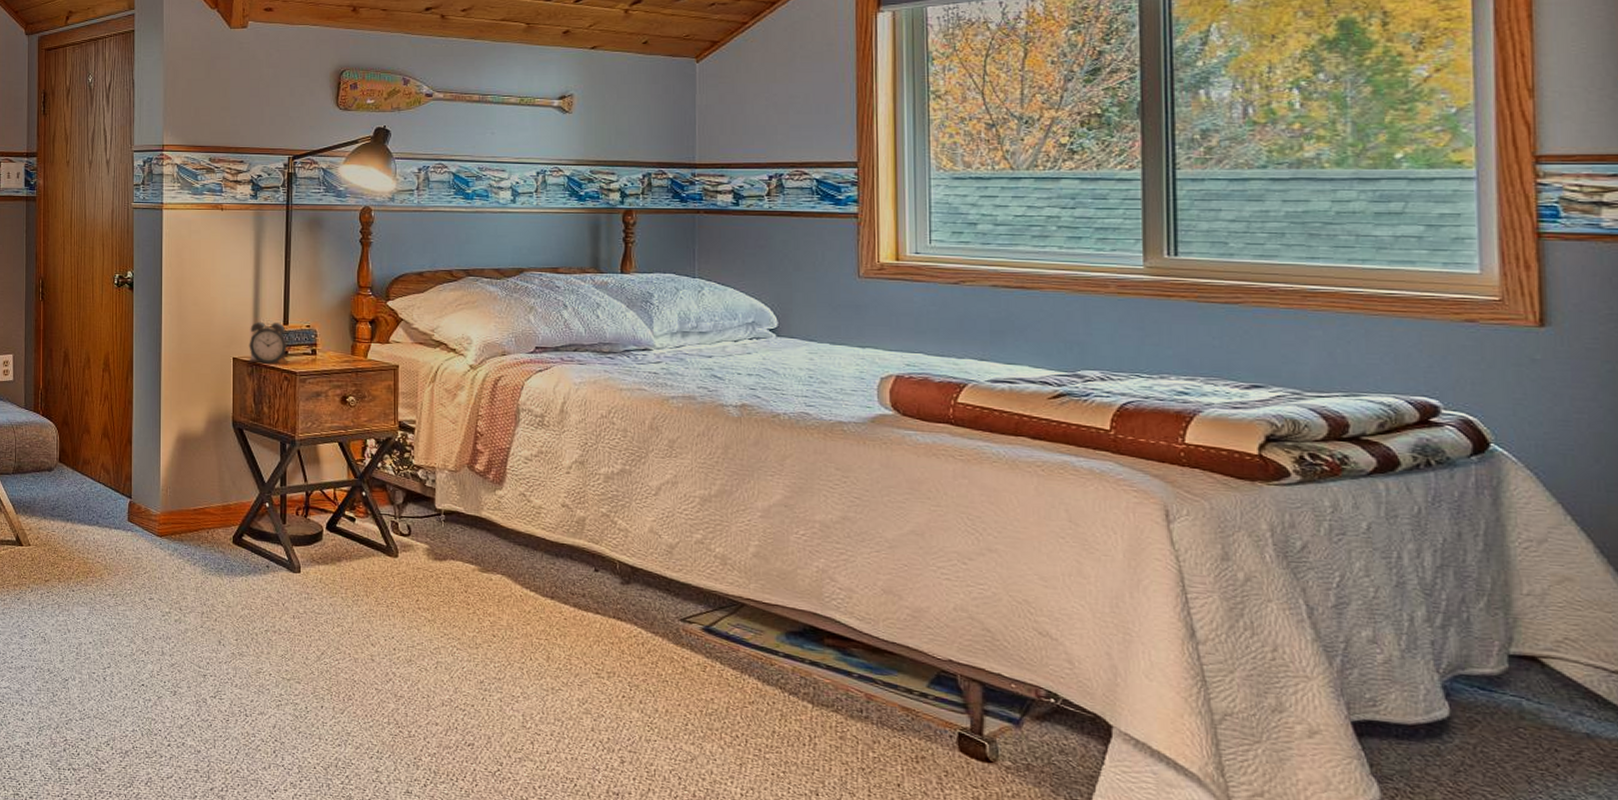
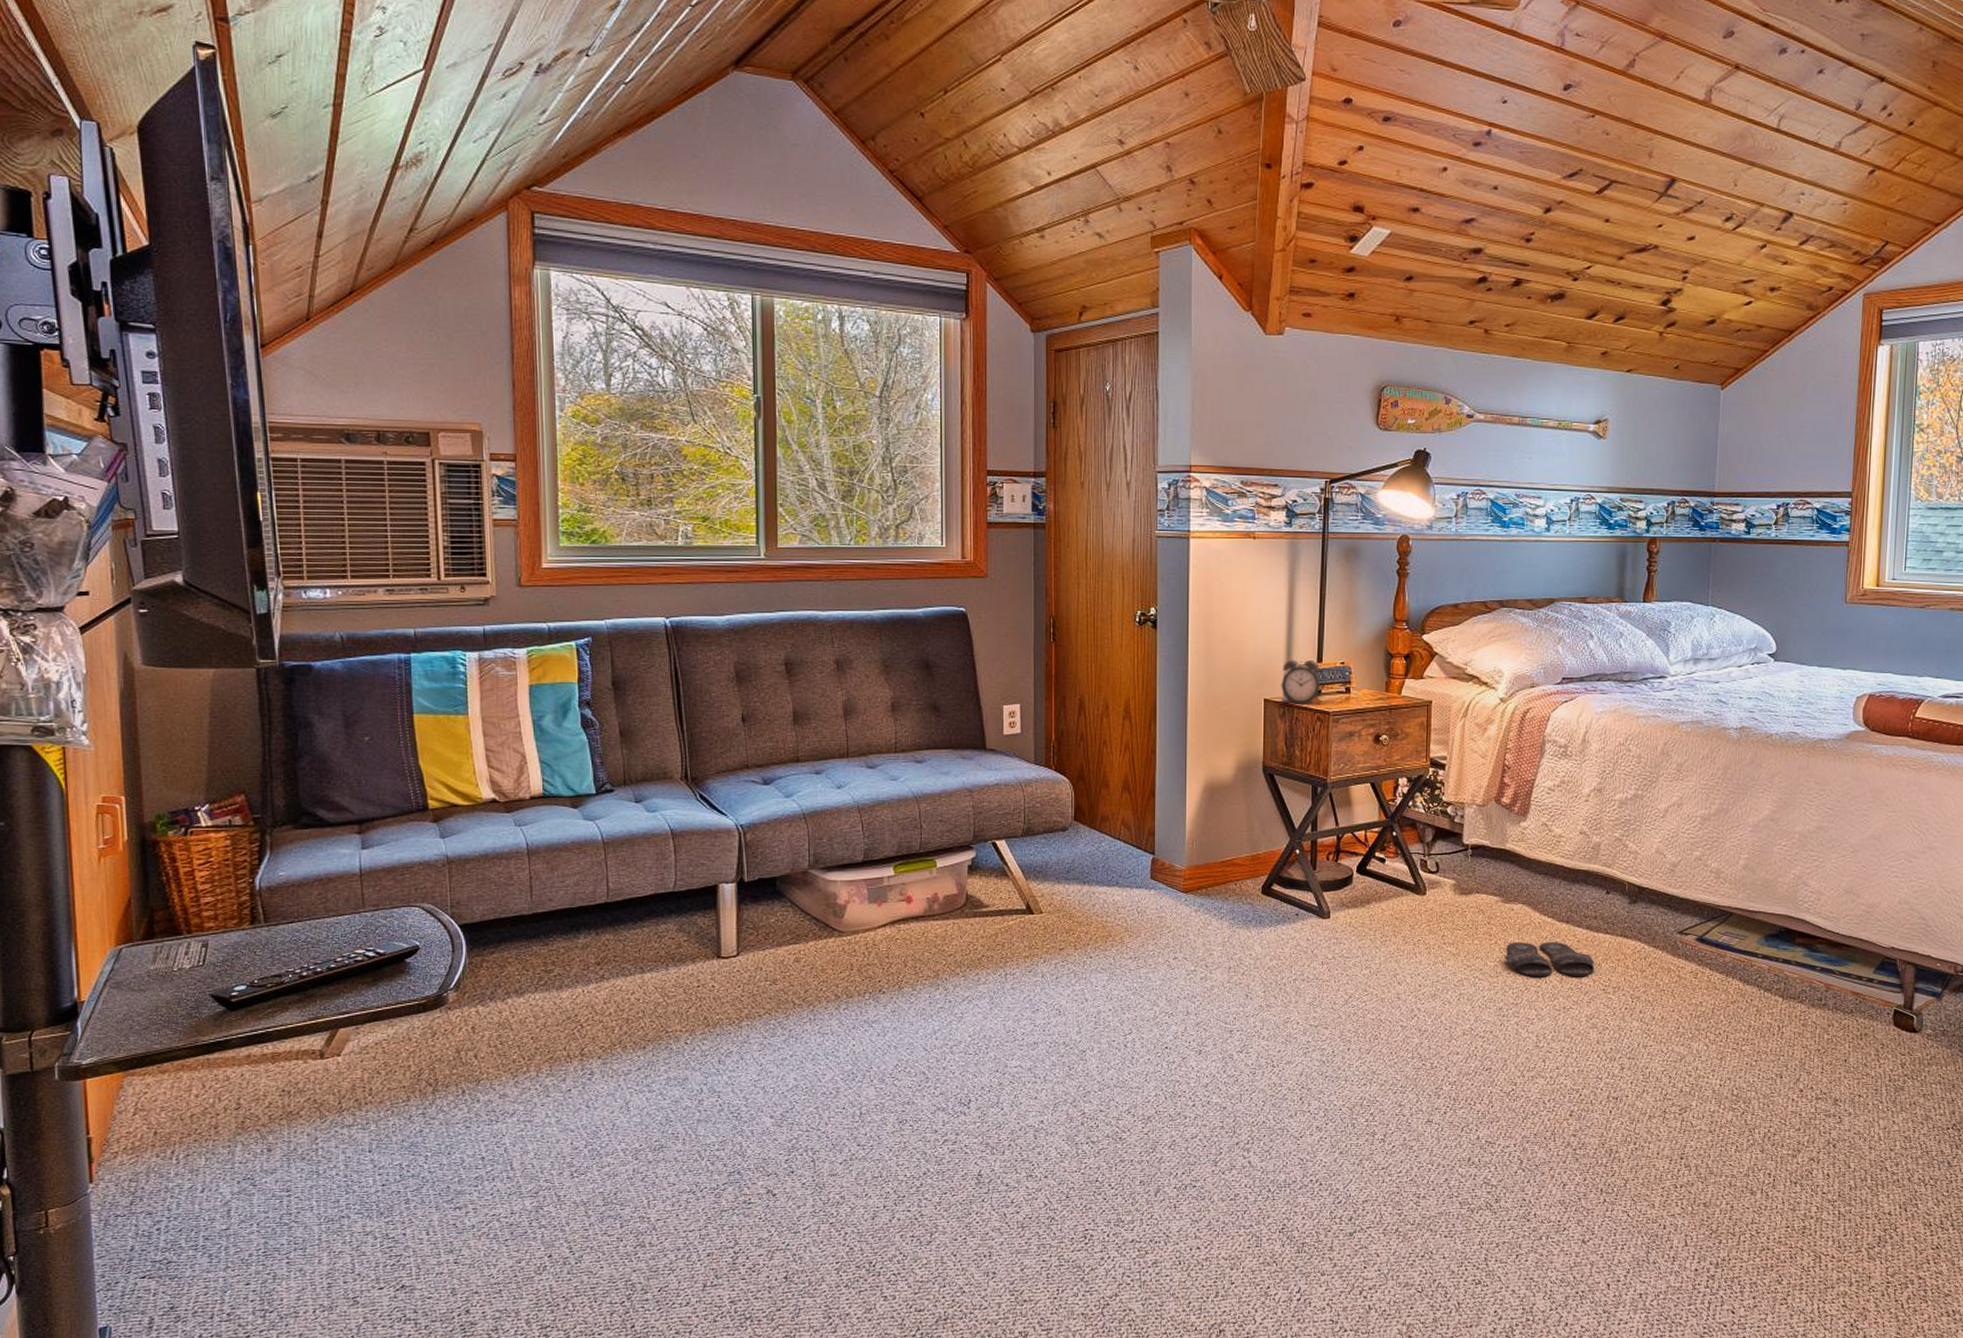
slippers: none [483,614,584,658] -> present [1504,942,1594,978]

